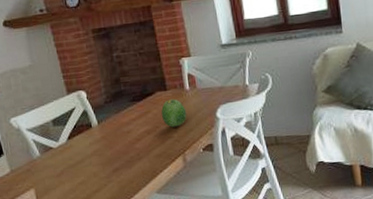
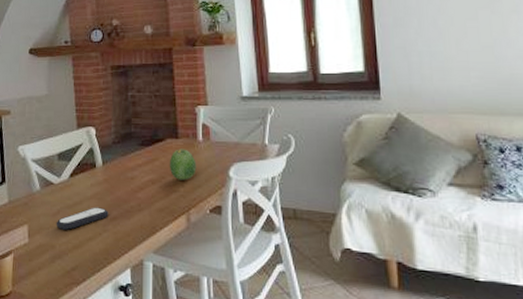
remote control: none [61,162,111,188] -> present [56,207,109,230]

